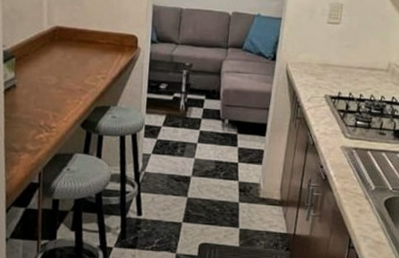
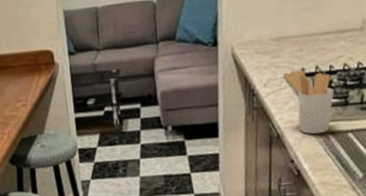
utensil holder: none [323,92,361,148] -> present [282,69,334,135]

